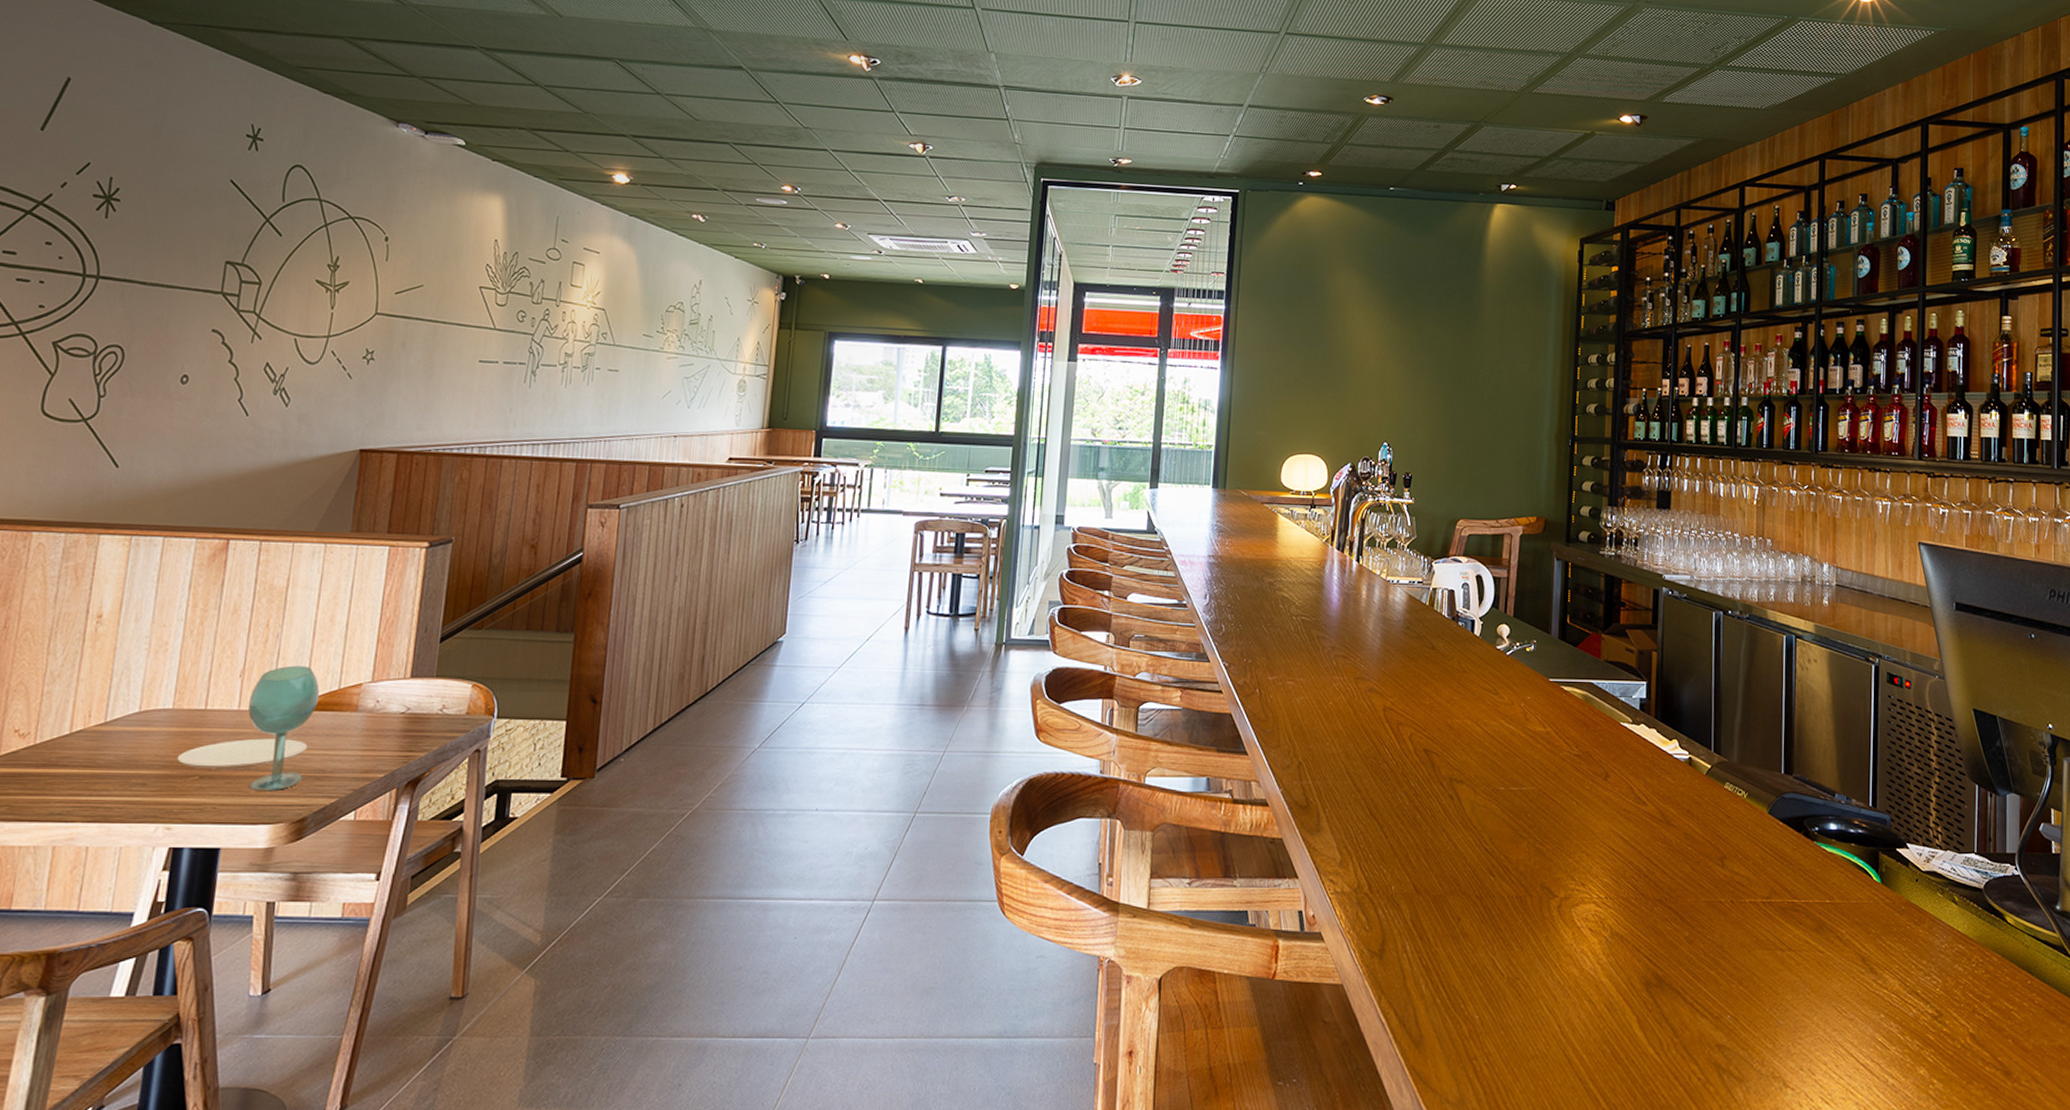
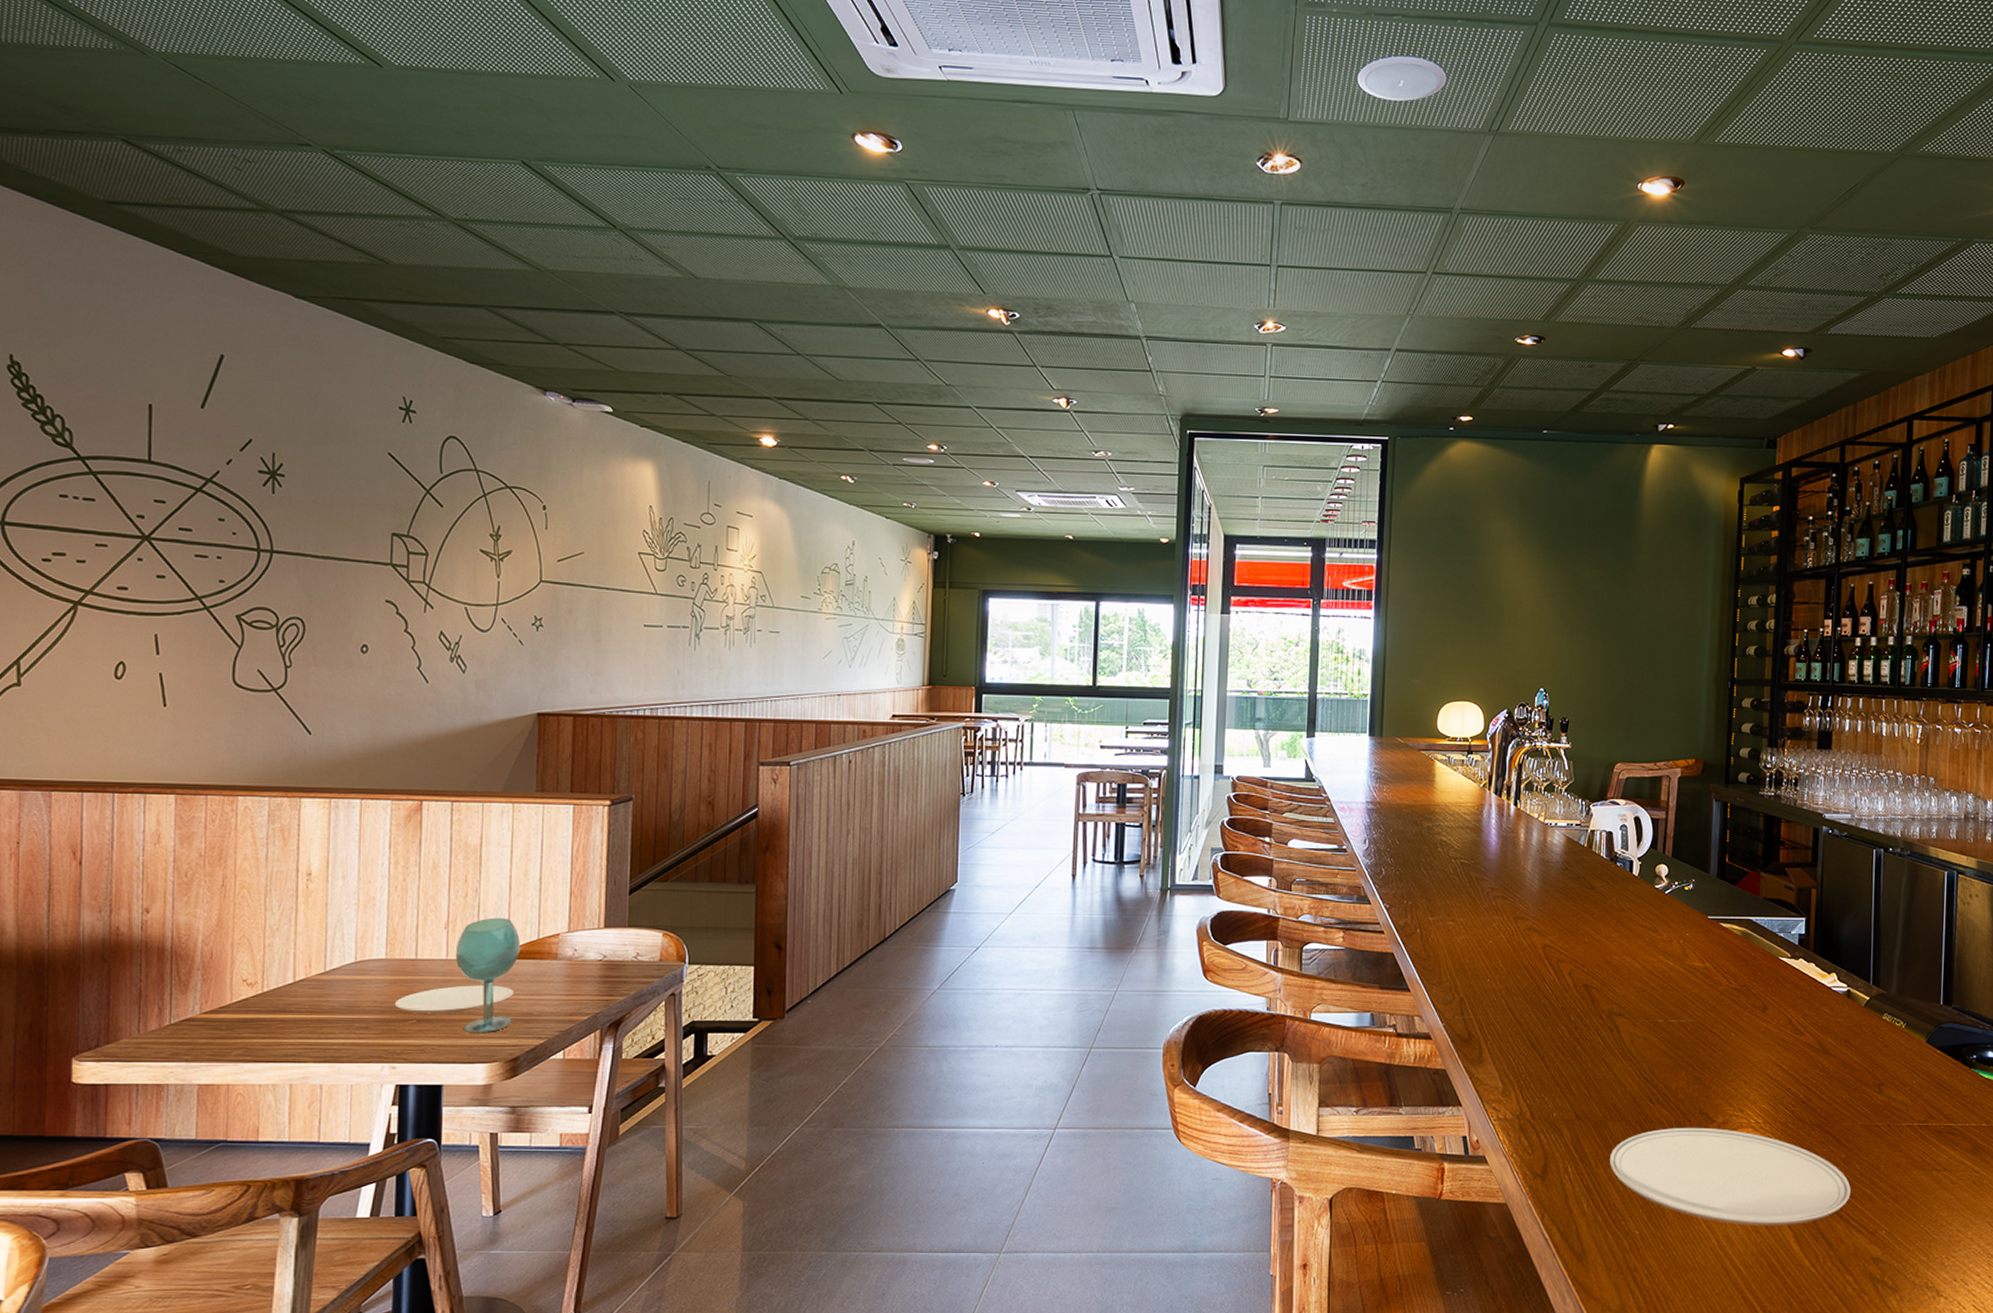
plate: none [1449,902,1695,1010] -> present [1610,1127,1851,1226]

